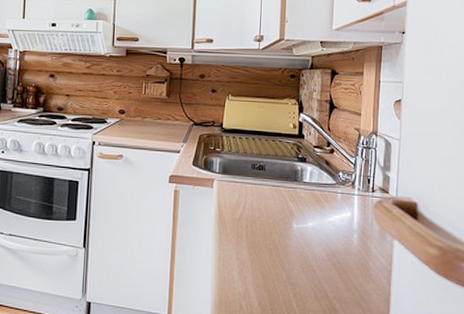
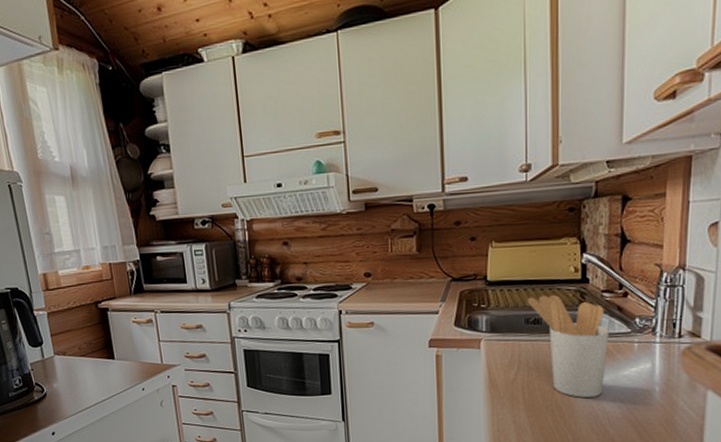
utensil holder: none [254,145,319,239] -> present [527,294,609,398]

